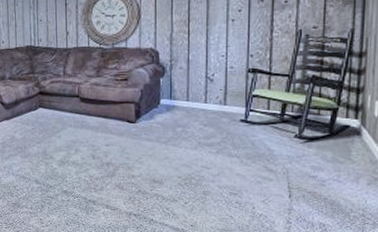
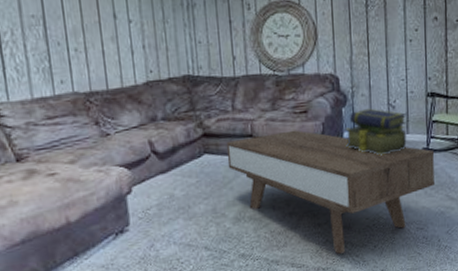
coffee table: none [57,94,253,204] -> present [226,130,435,254]
stack of books: none [161,80,224,123] -> present [345,108,407,156]

